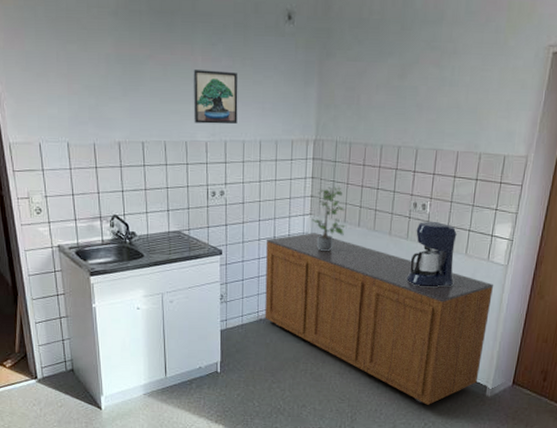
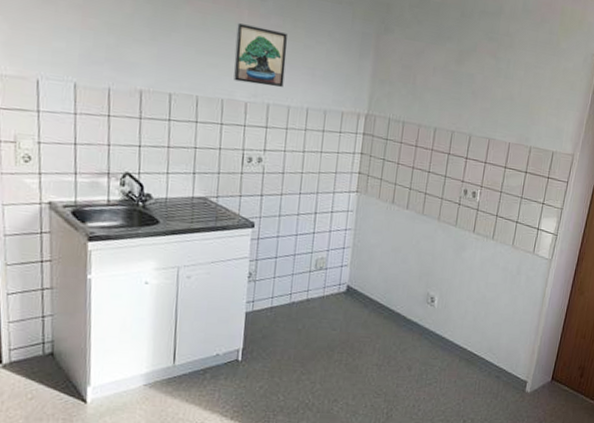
sideboard: present [264,233,494,405] -> none [298,211,538,401]
potted plant: present [311,187,346,252] -> none [357,165,394,233]
coffee maker: present [406,221,457,287] -> none [453,209,505,277]

